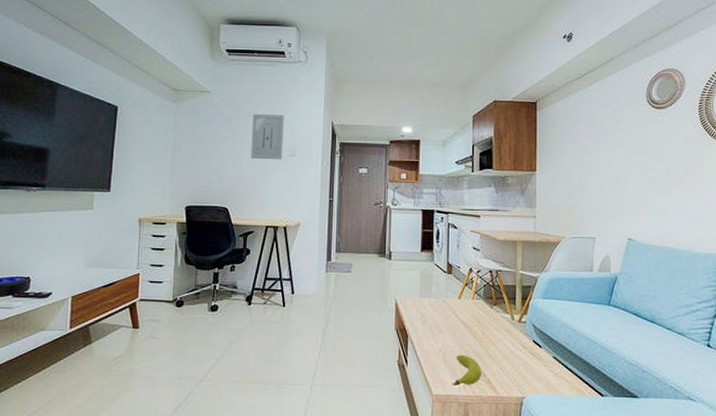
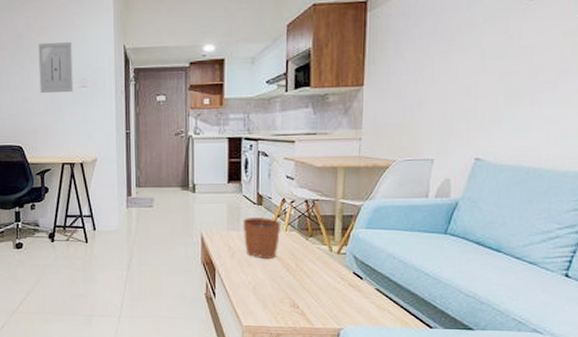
plant pot: none [434,274,469,327] -> present [242,206,282,260]
fruit: present [452,354,481,386] -> none [263,287,295,317]

